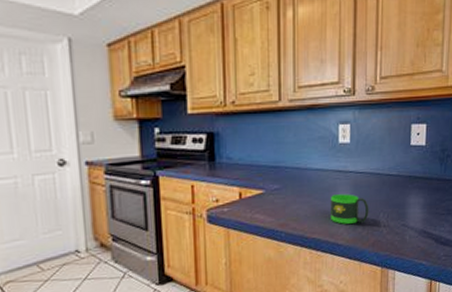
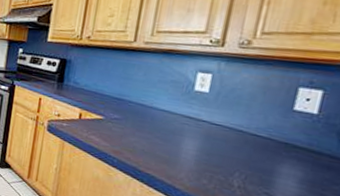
mug: present [330,194,369,224] -> none [171,138,222,176]

